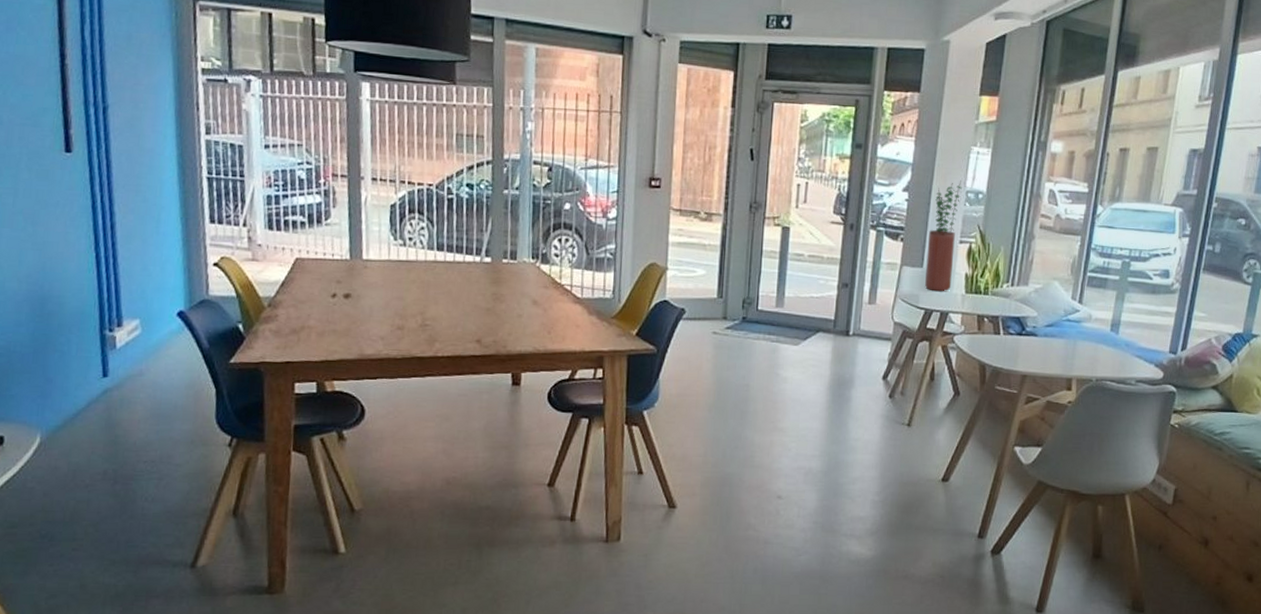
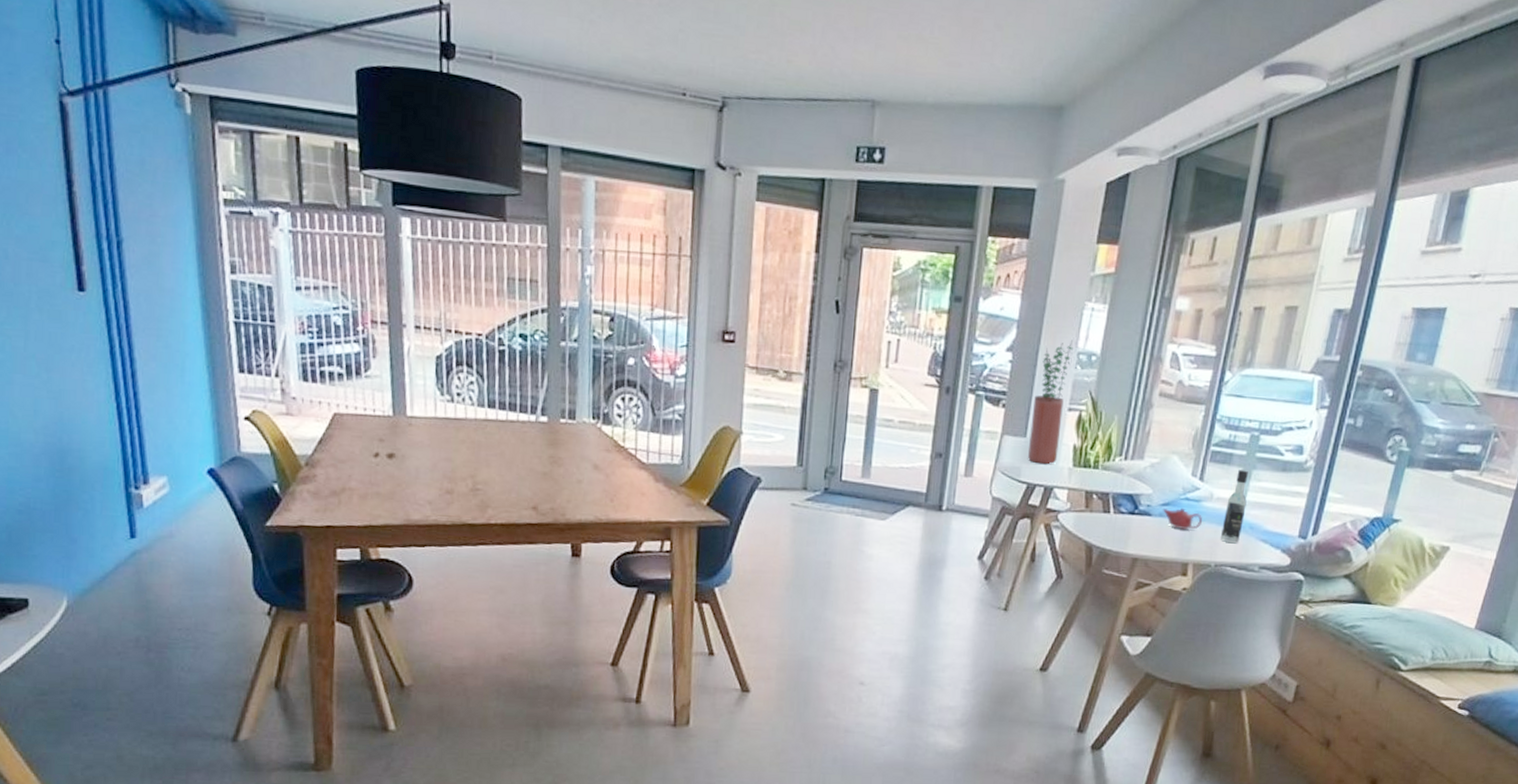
teapot: none [1046,328,1084,348] -> present [1162,507,1203,530]
bottle: none [1099,293,1122,360] -> present [1220,470,1248,544]

